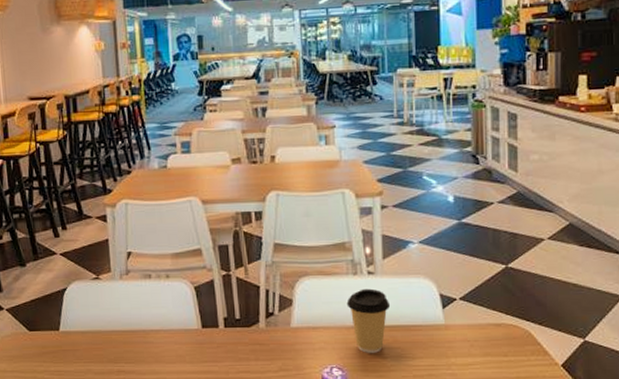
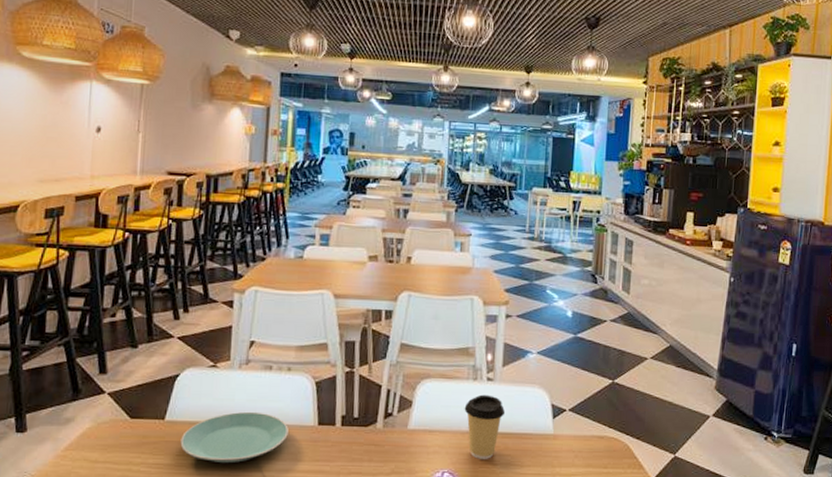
plate: none [76,318,174,368] -> present [180,411,289,464]

